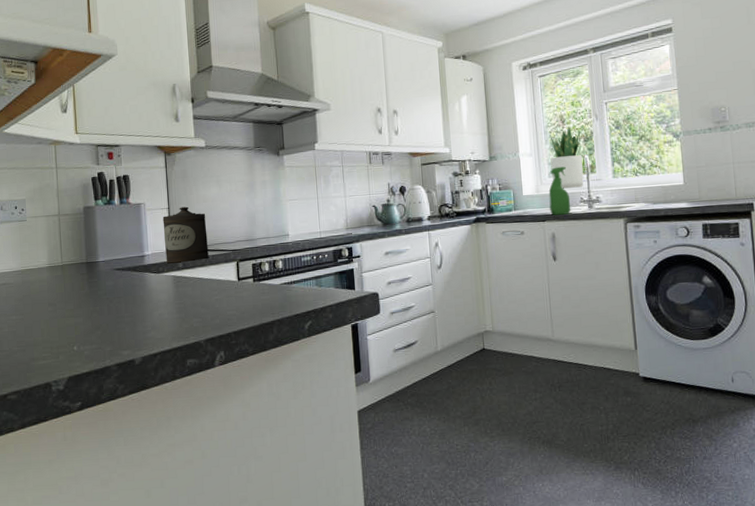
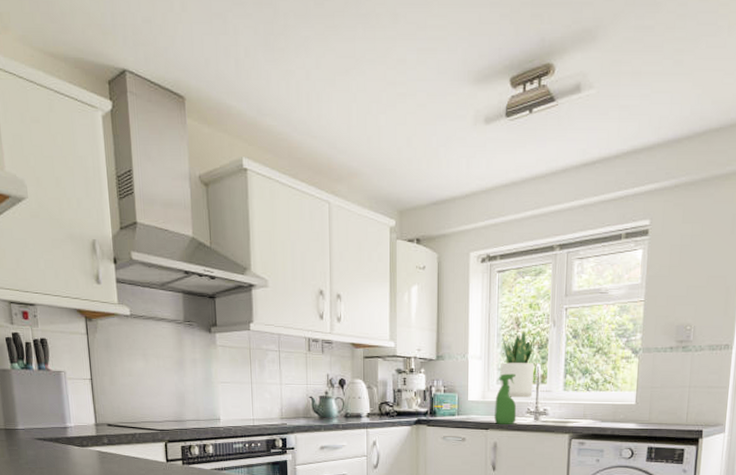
canister: present [162,206,209,264] -> none [85,379,135,438]

